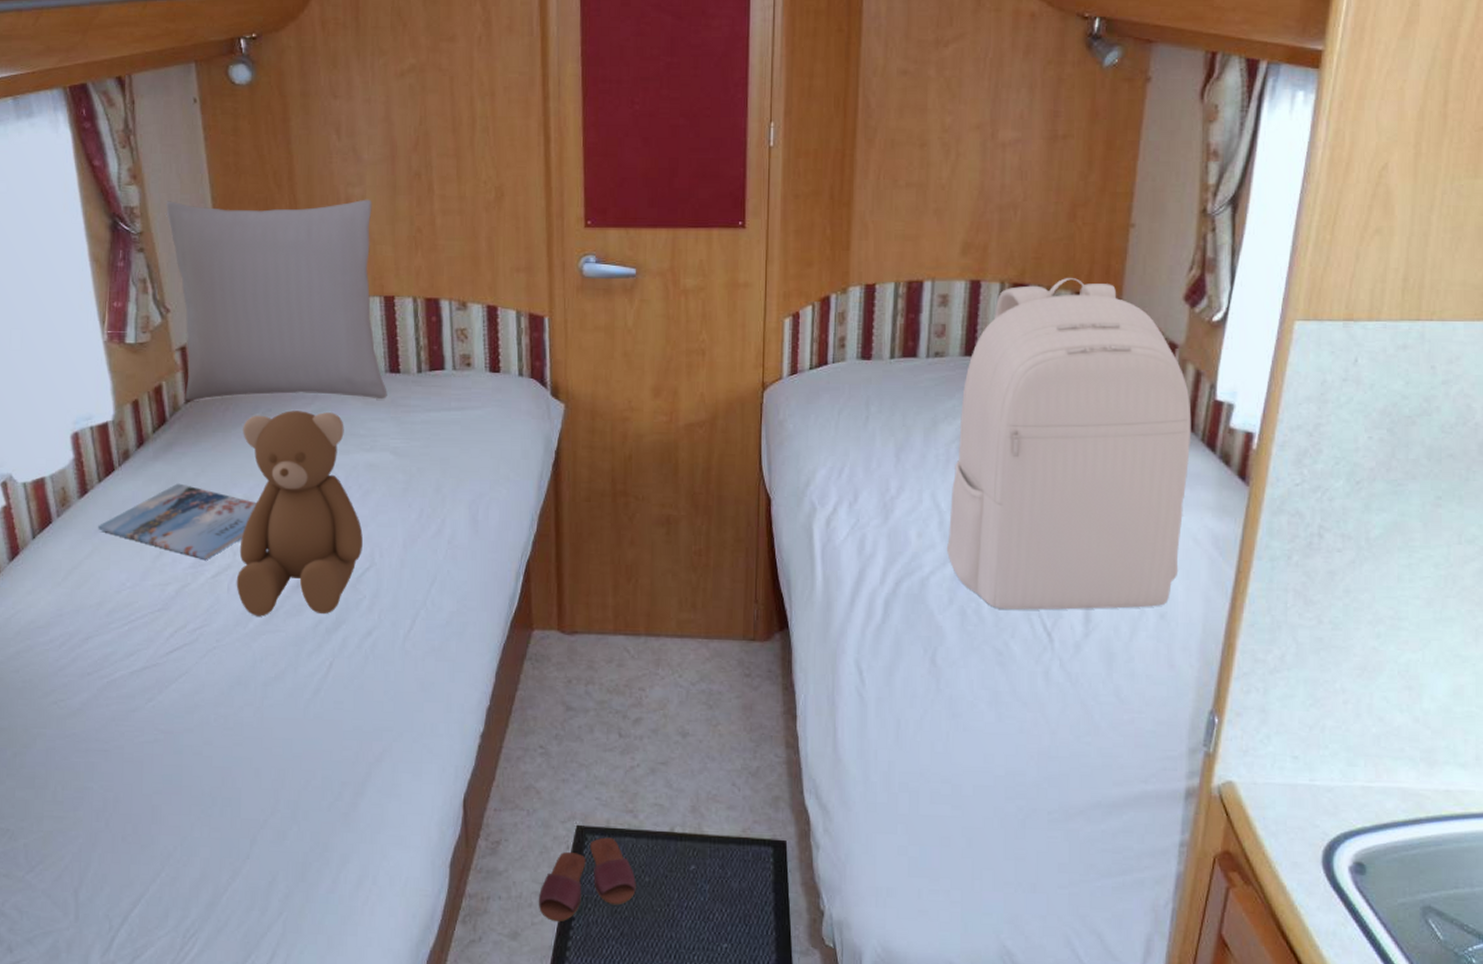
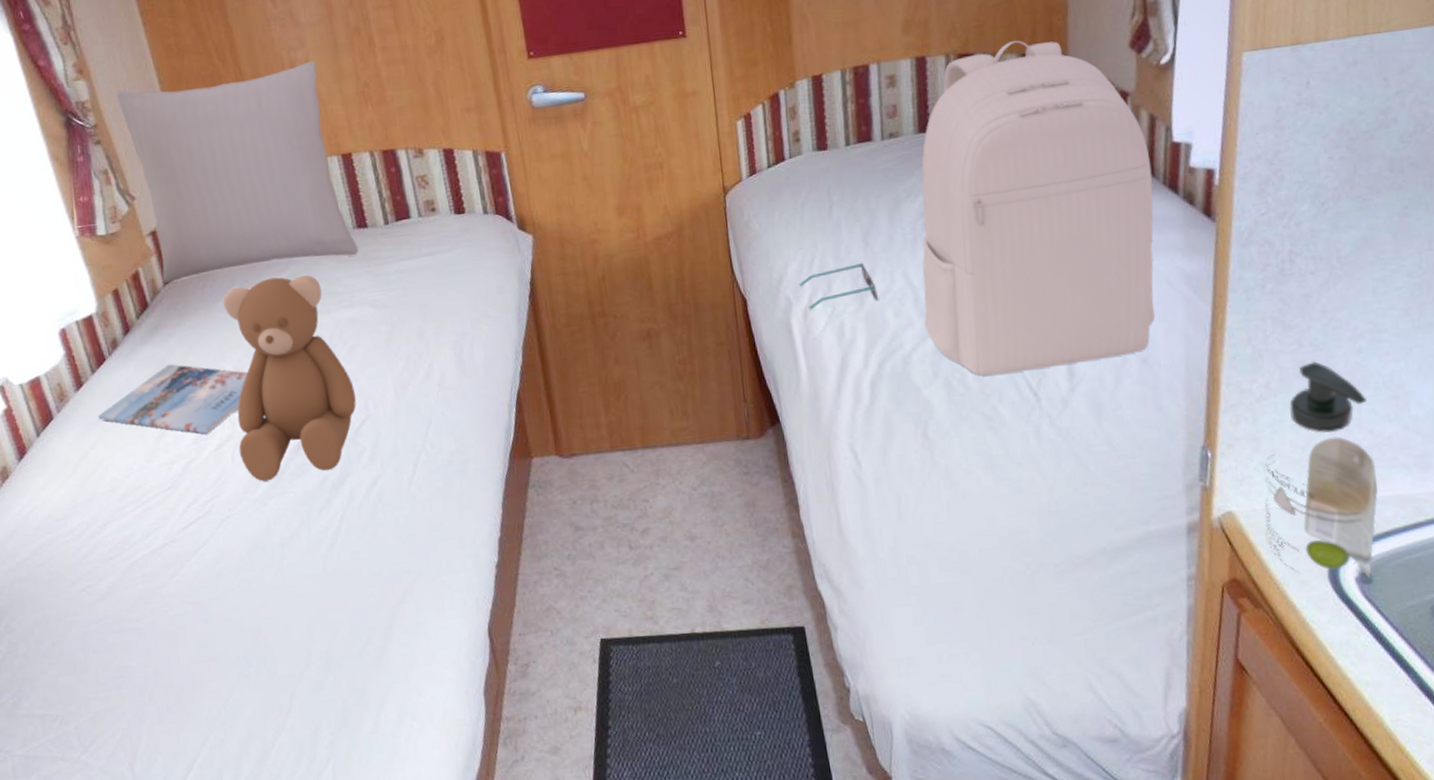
slippers: present [538,837,636,922] -> none [573,646,666,733]
glasses: none [826,478,903,519] -> present [799,263,878,310]
soap dispenser: none [1263,640,1382,870] -> present [1263,361,1378,579]

